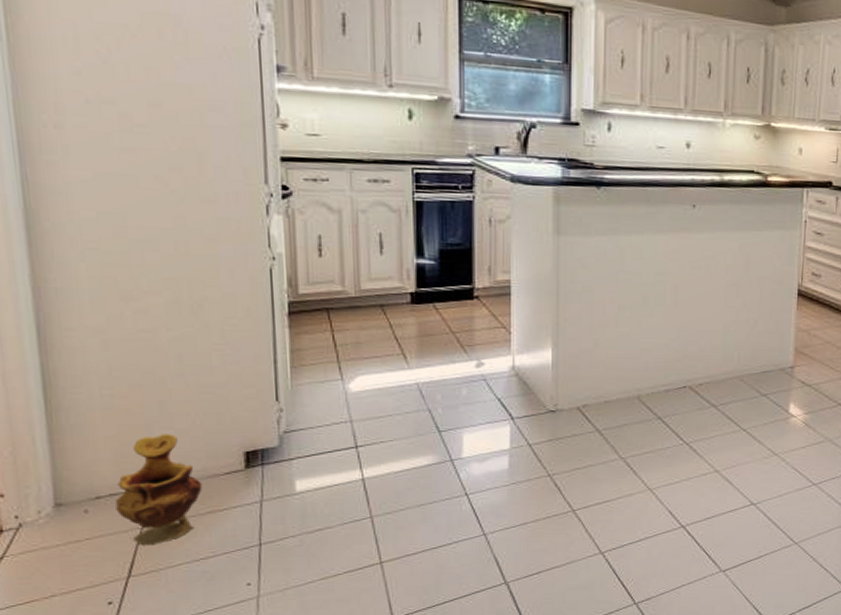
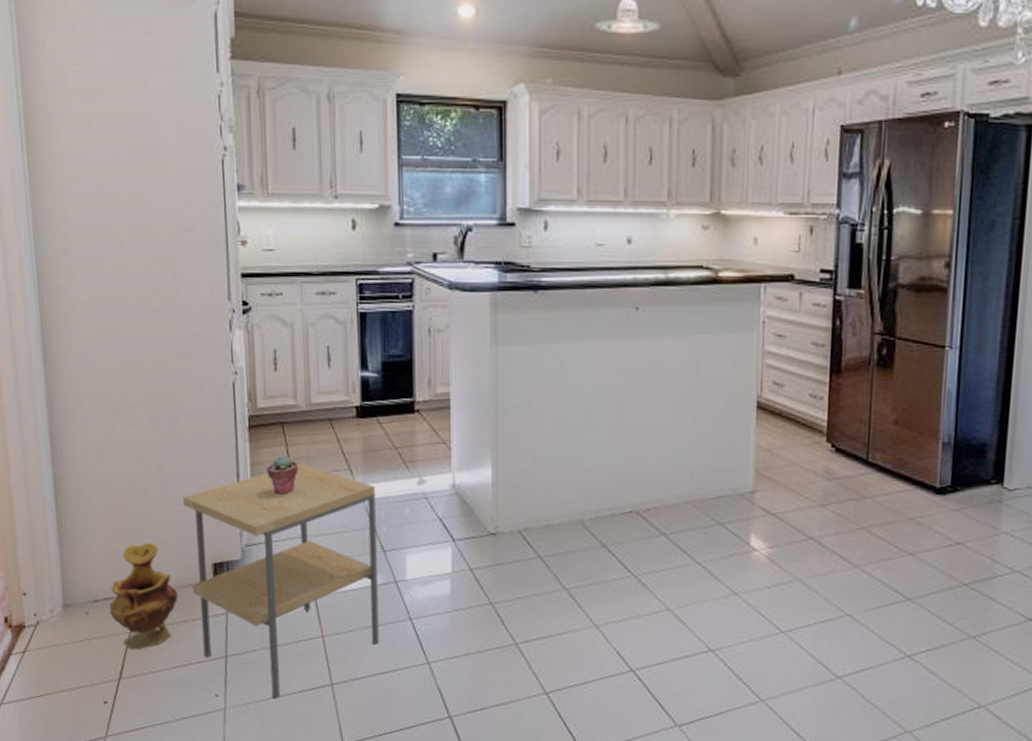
side table: none [209,348,433,582] -> present [183,463,380,699]
potted succulent: none [308,340,347,381] -> present [266,455,299,496]

